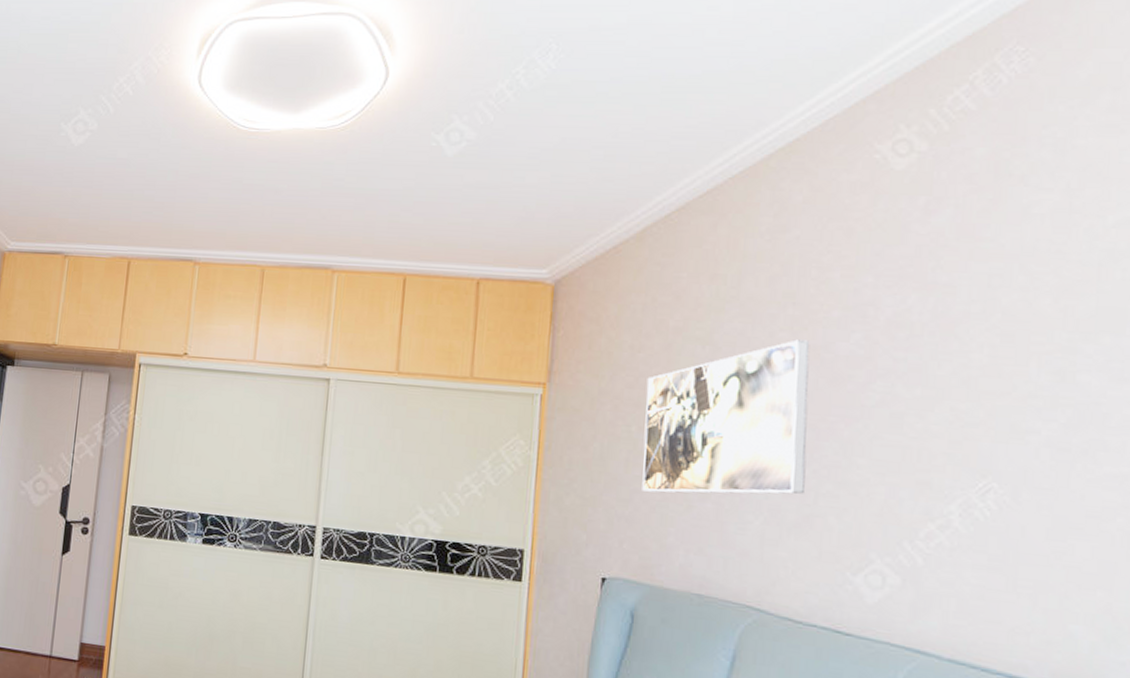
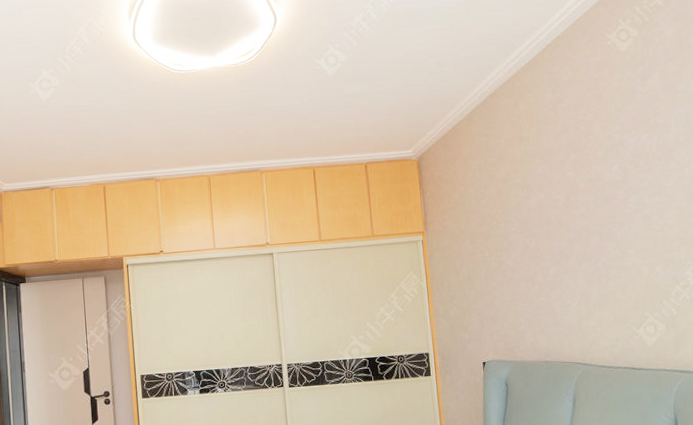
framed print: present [642,339,810,494] -> none [490,175,600,297]

